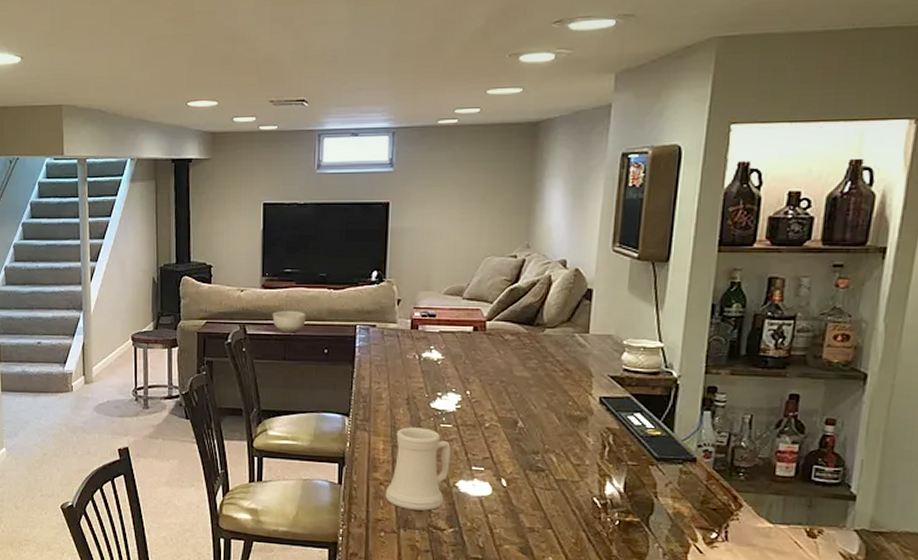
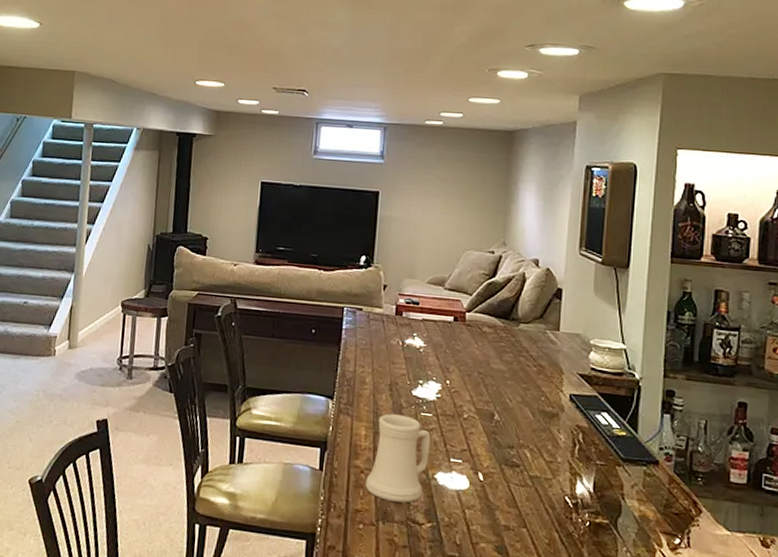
bowl: present [272,310,306,333] -> none [263,287,296,311]

